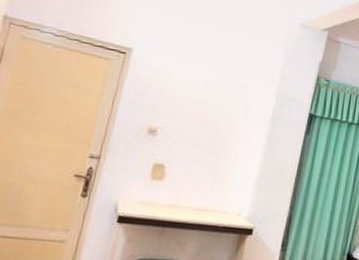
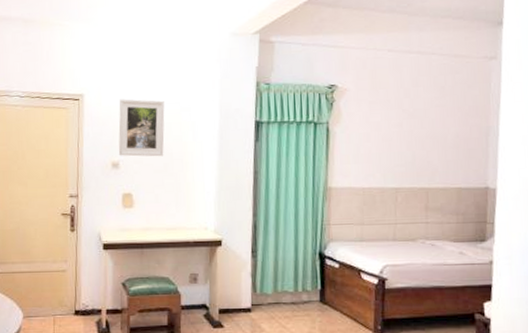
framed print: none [158,62,221,132] -> present [118,98,165,157]

